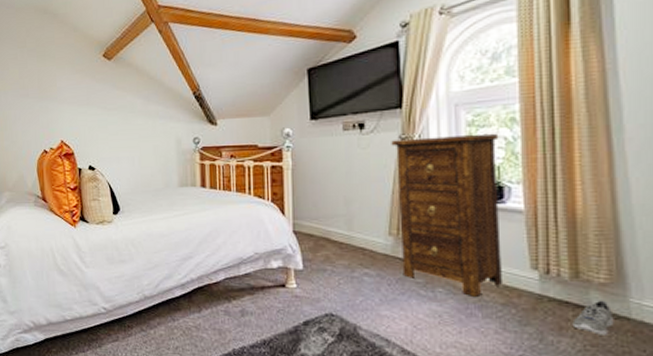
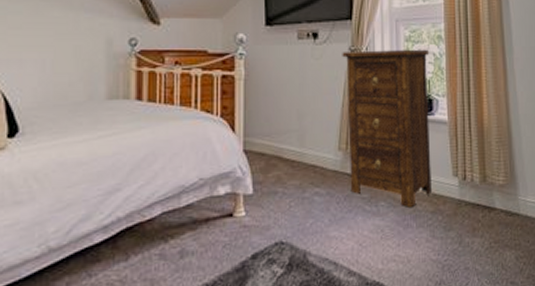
sneaker: present [572,300,614,335] -> none [482,200,509,232]

